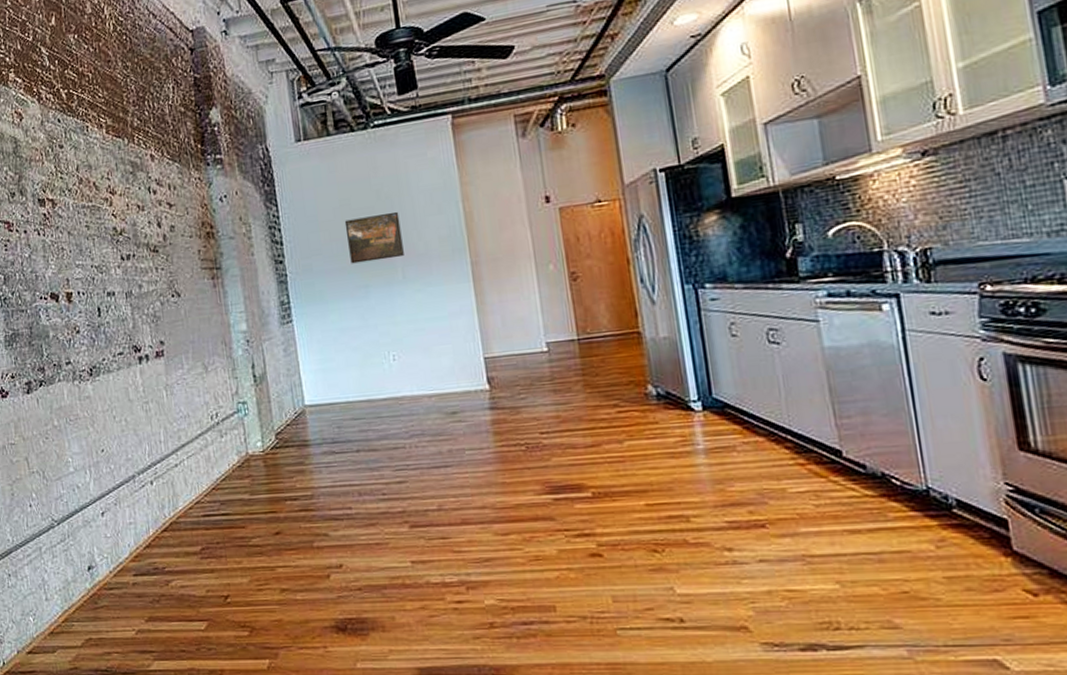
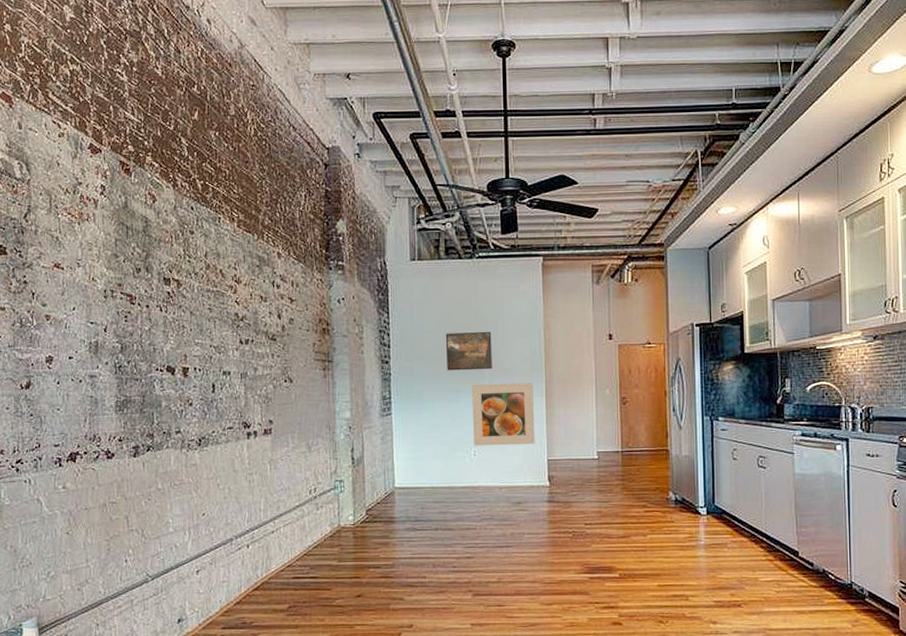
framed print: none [382,267,466,349] -> present [472,383,535,446]

